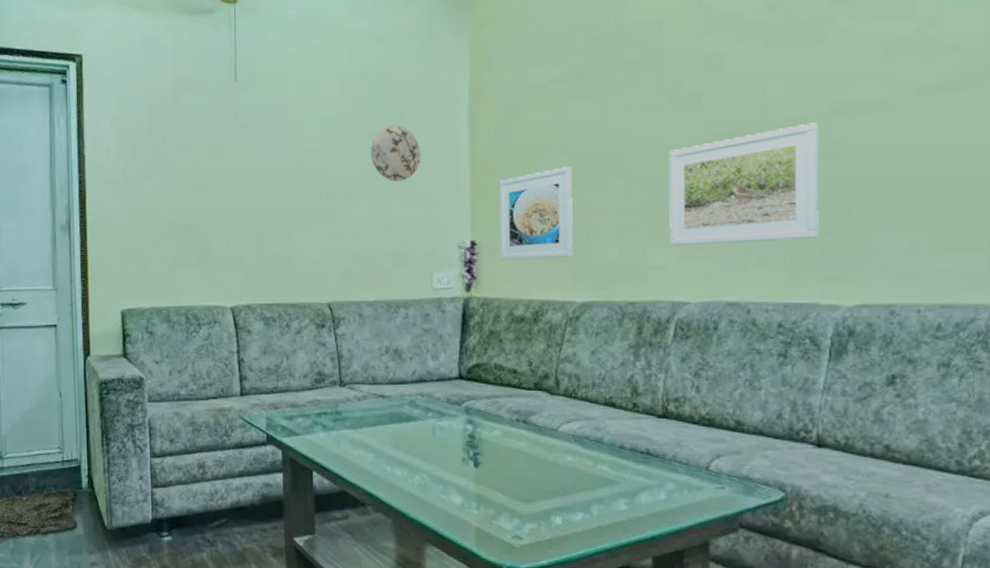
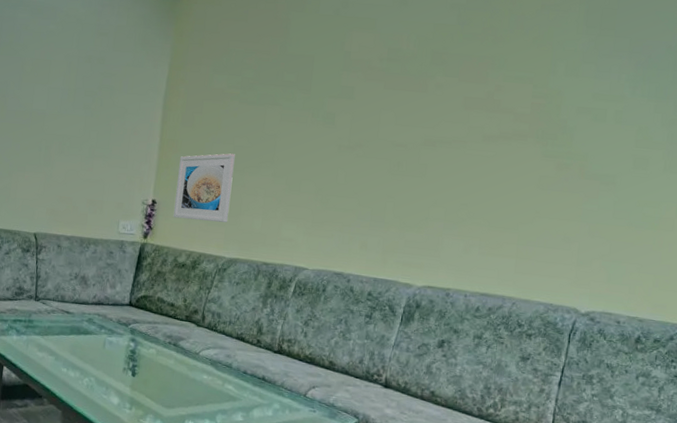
decorative plate: present [371,125,421,182] -> none [84,101,124,146]
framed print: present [668,122,819,245] -> none [299,148,414,233]

